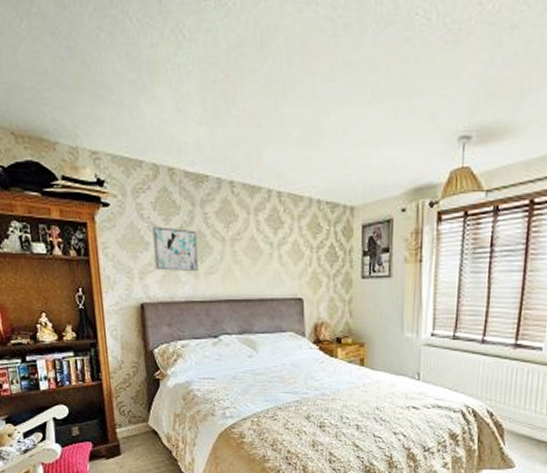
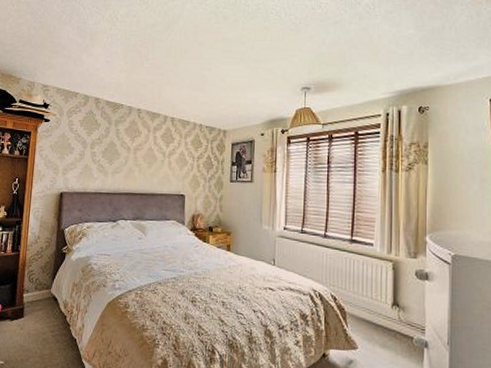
wall art: present [152,227,199,271] -> none [76,137,110,170]

